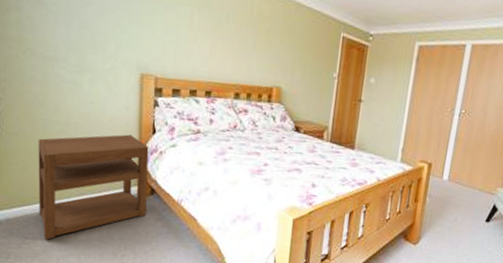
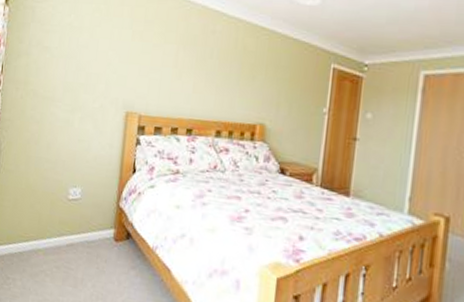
nightstand: present [38,134,149,240] -> none [22,173,129,282]

